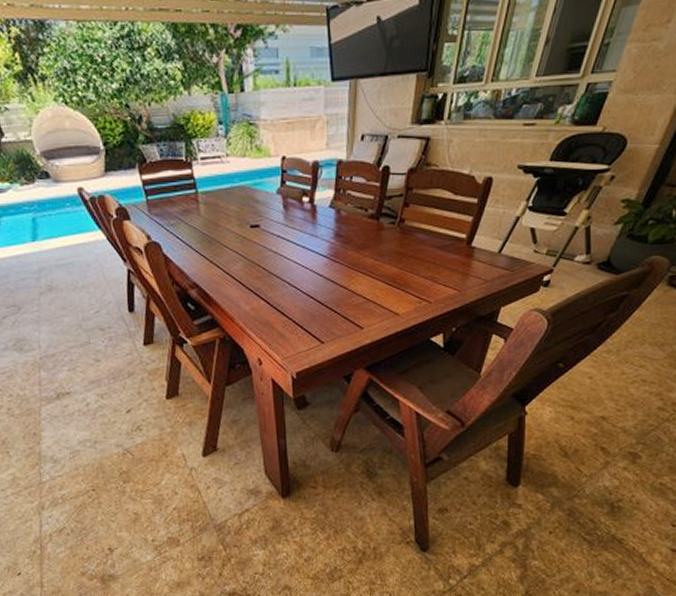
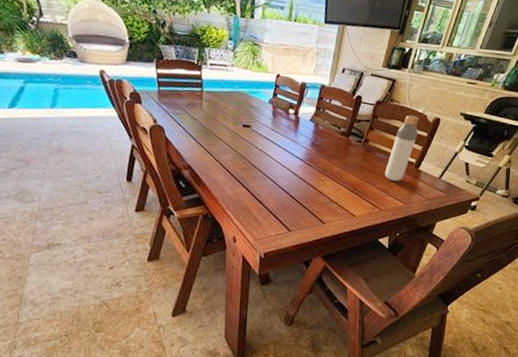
bottle: none [429,179,466,265] -> present [385,115,419,181]

